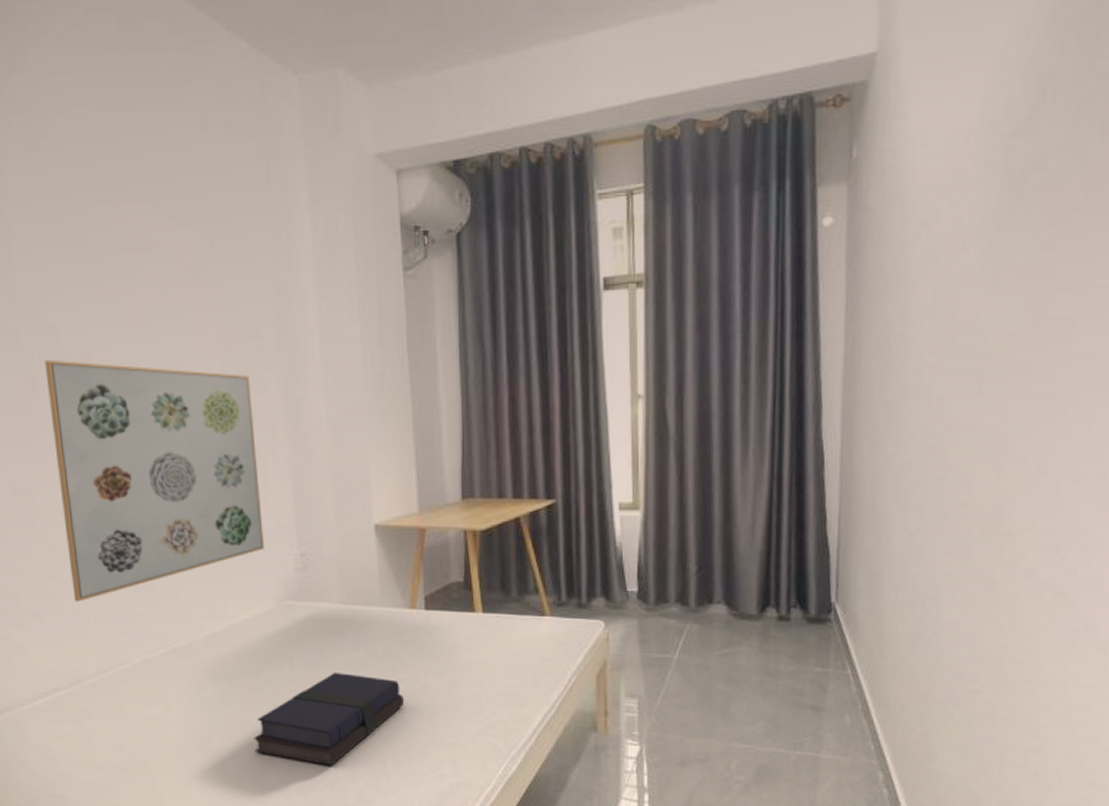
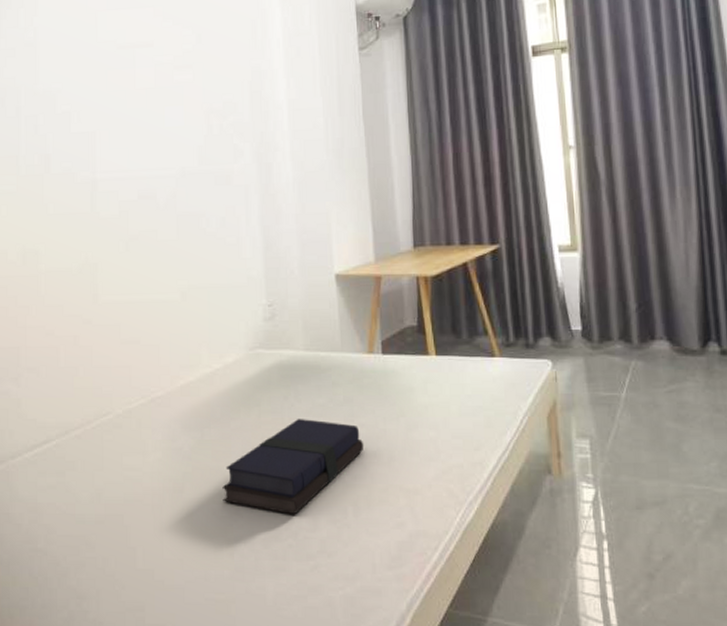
wall art: present [44,359,264,602] -> none [57,140,236,356]

